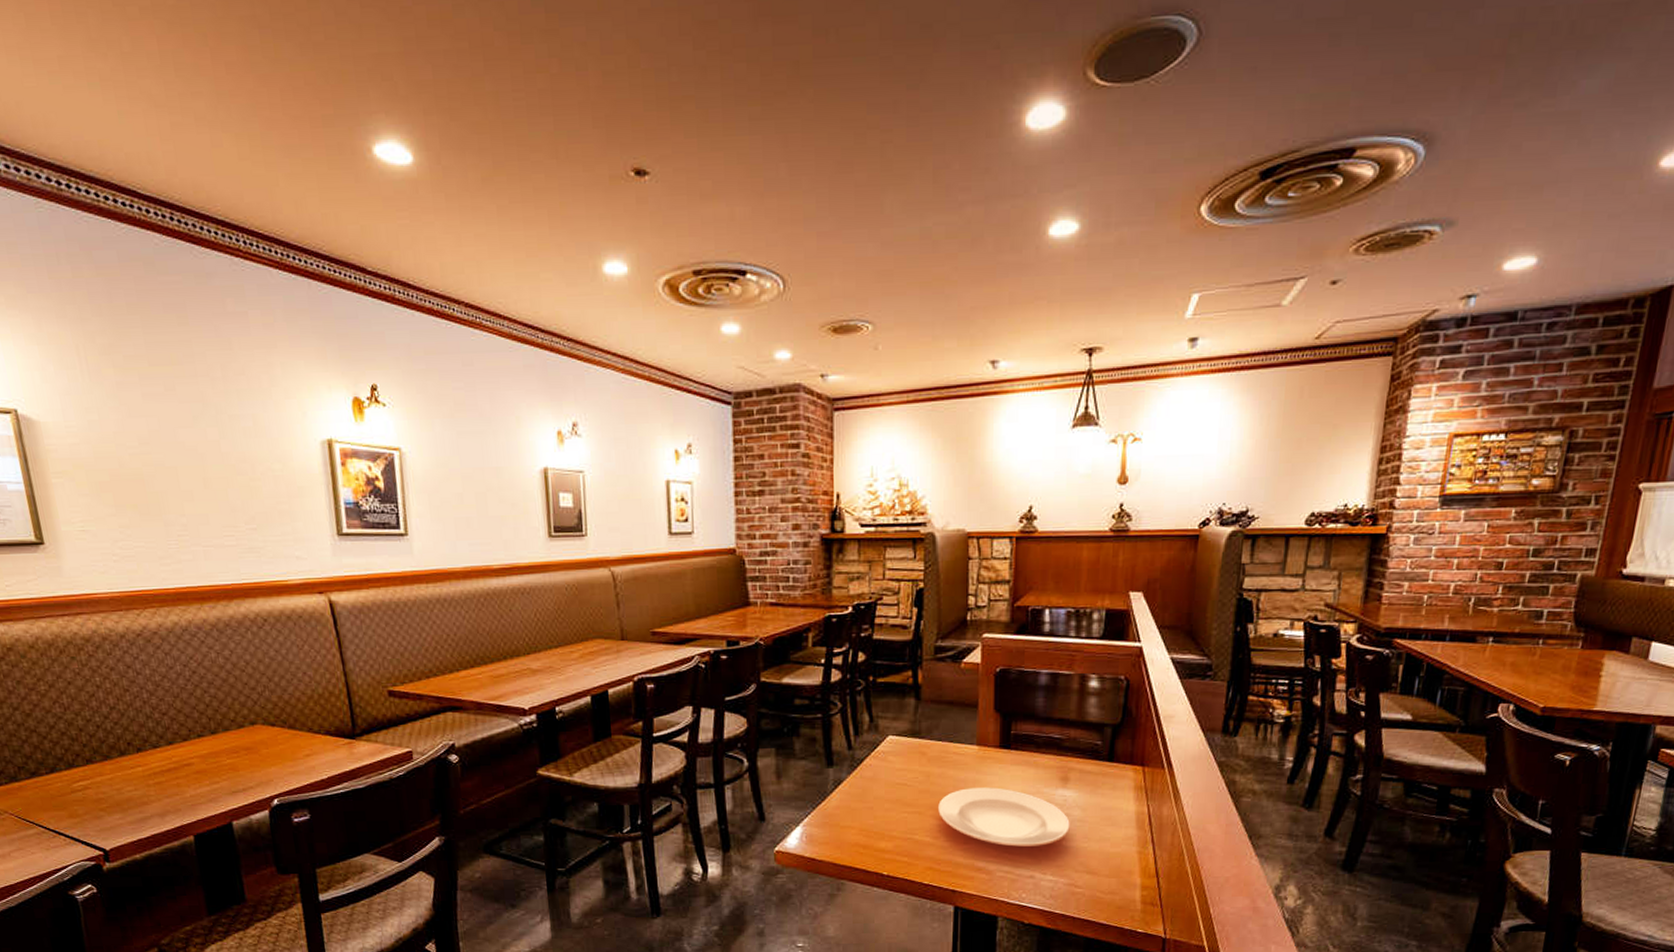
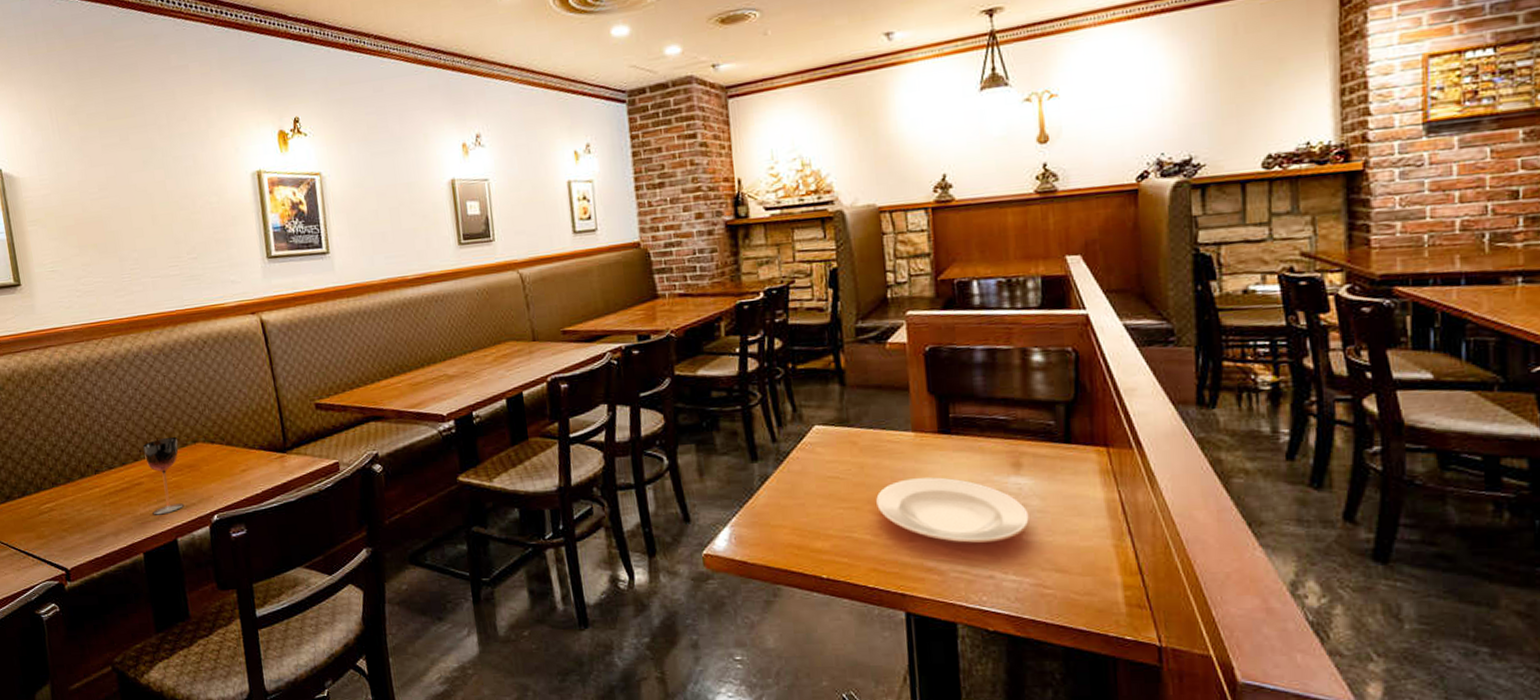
wineglass: none [193,717,240,797] -> present [143,436,184,515]

